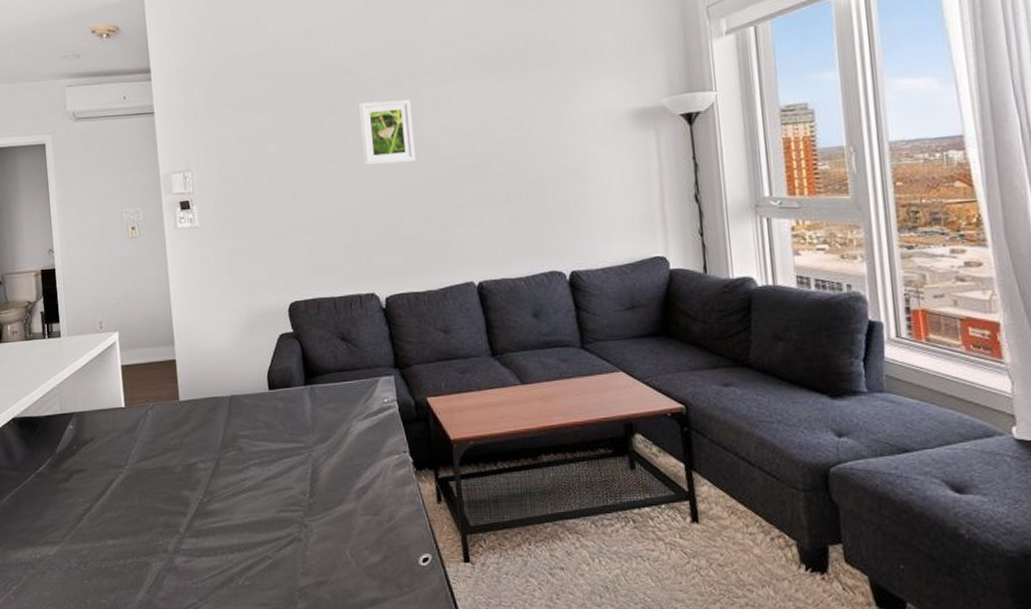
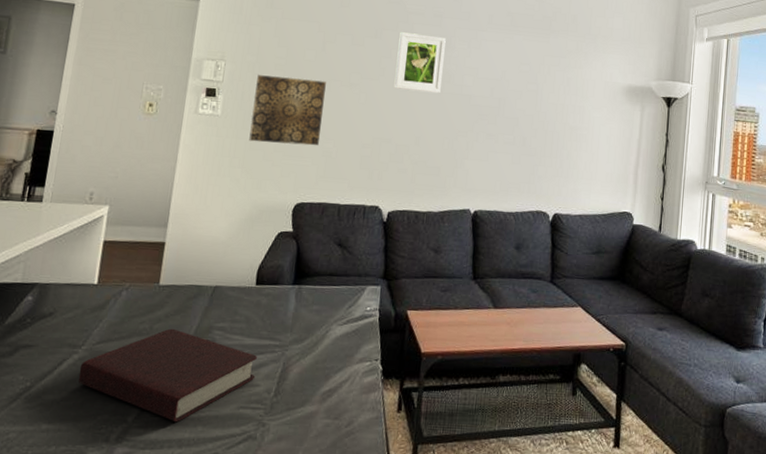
book: none [127,441,288,530] -> present [78,328,258,423]
wall art: none [225,172,300,248] -> present [249,75,326,146]

